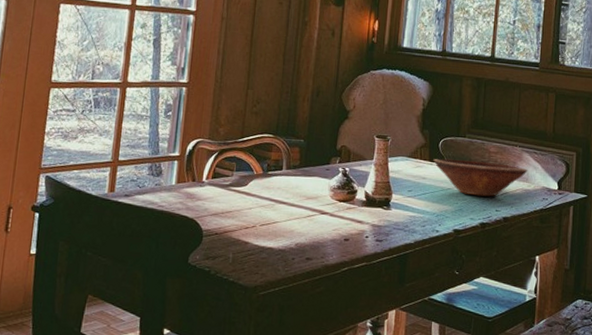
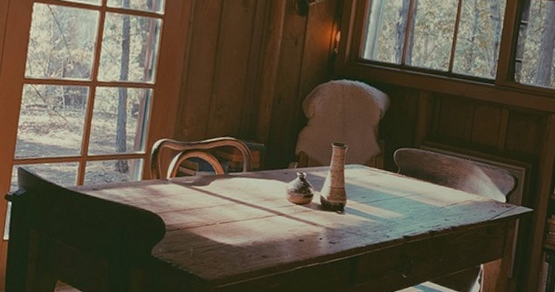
ceramic bowl: present [433,158,528,197] -> none [387,167,478,207]

